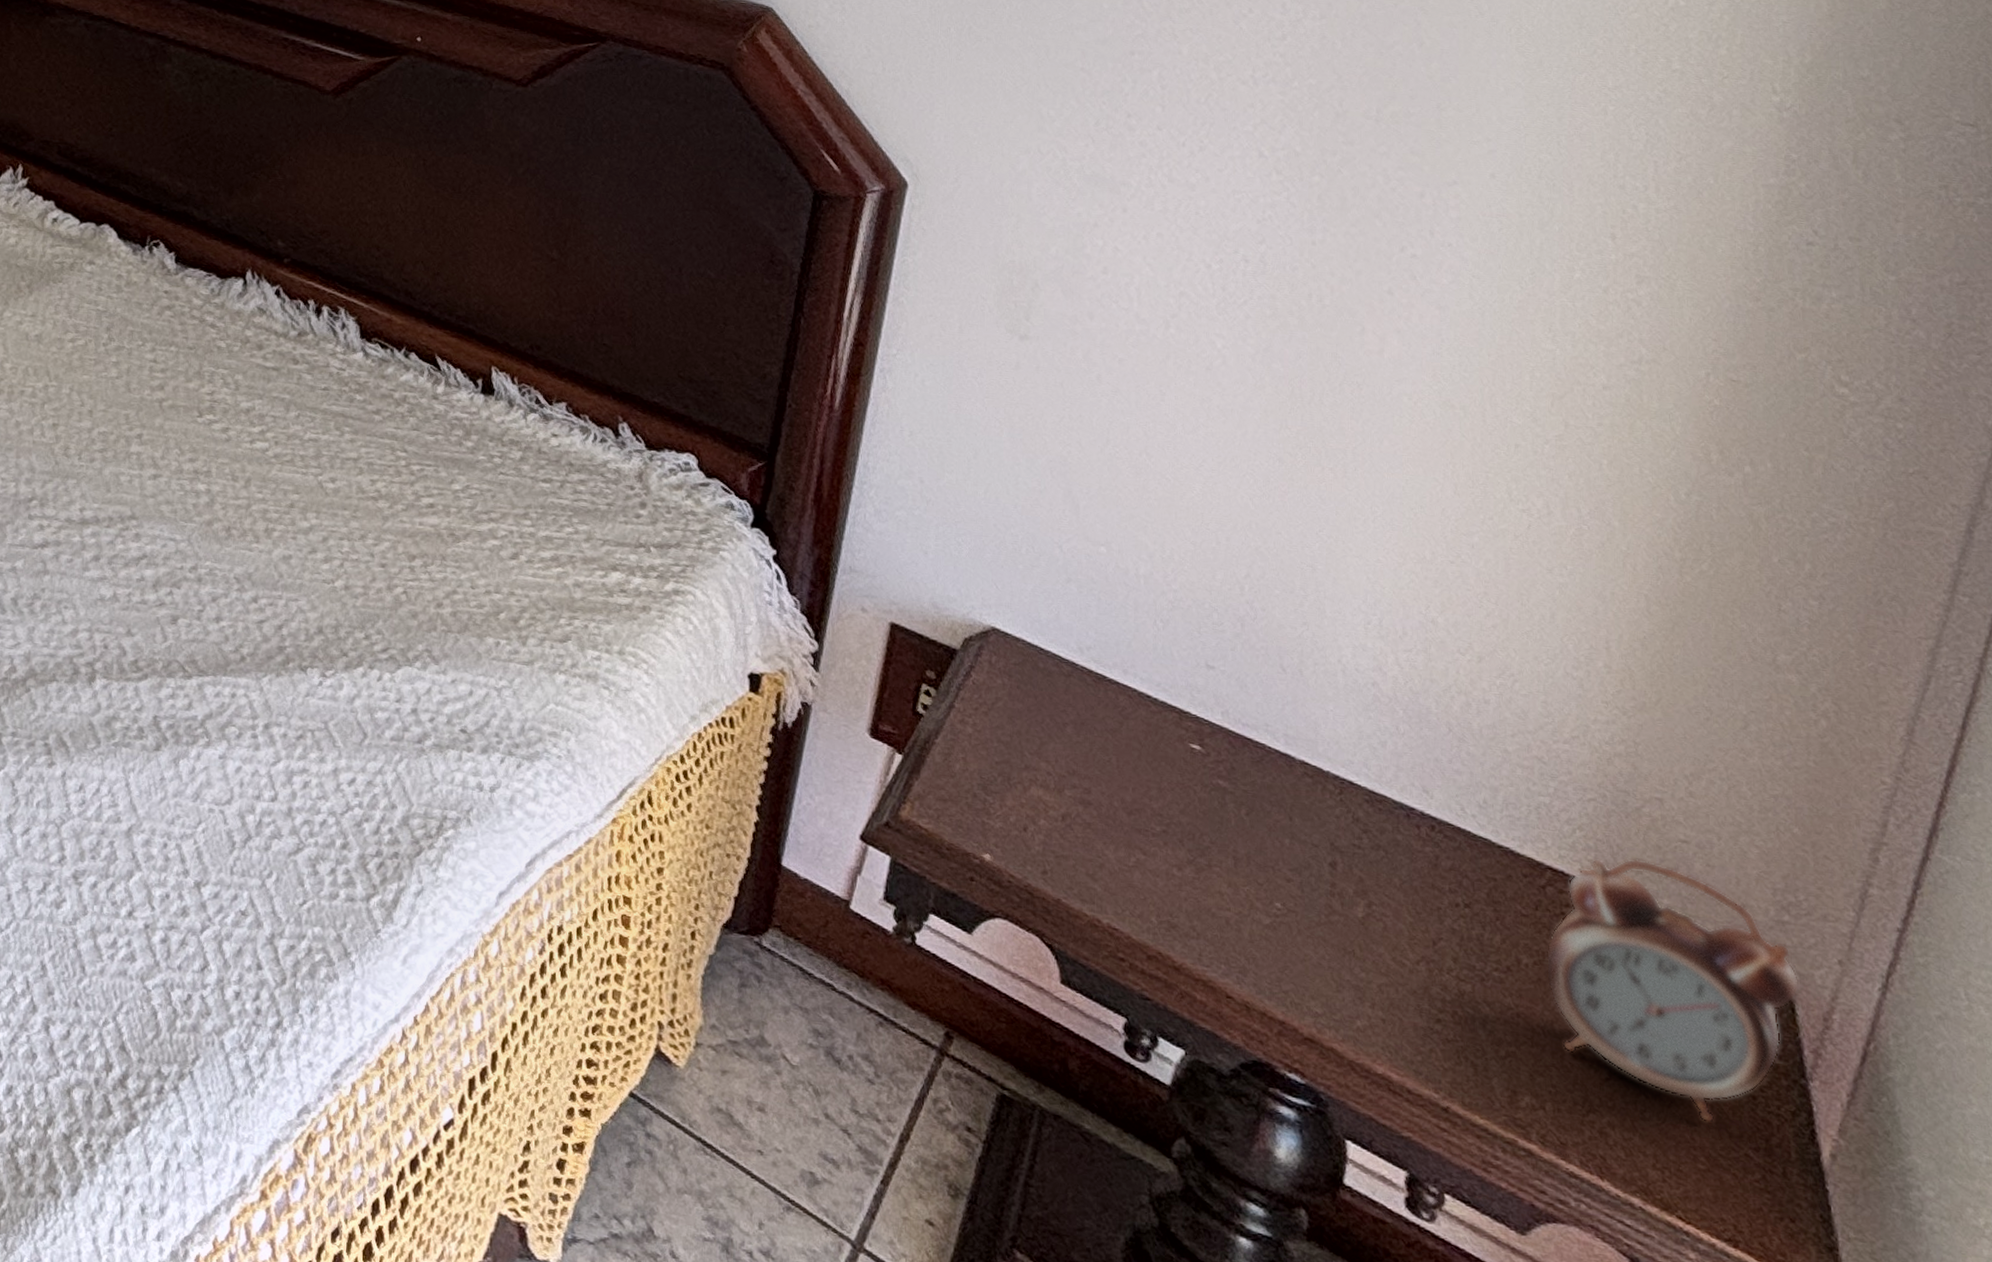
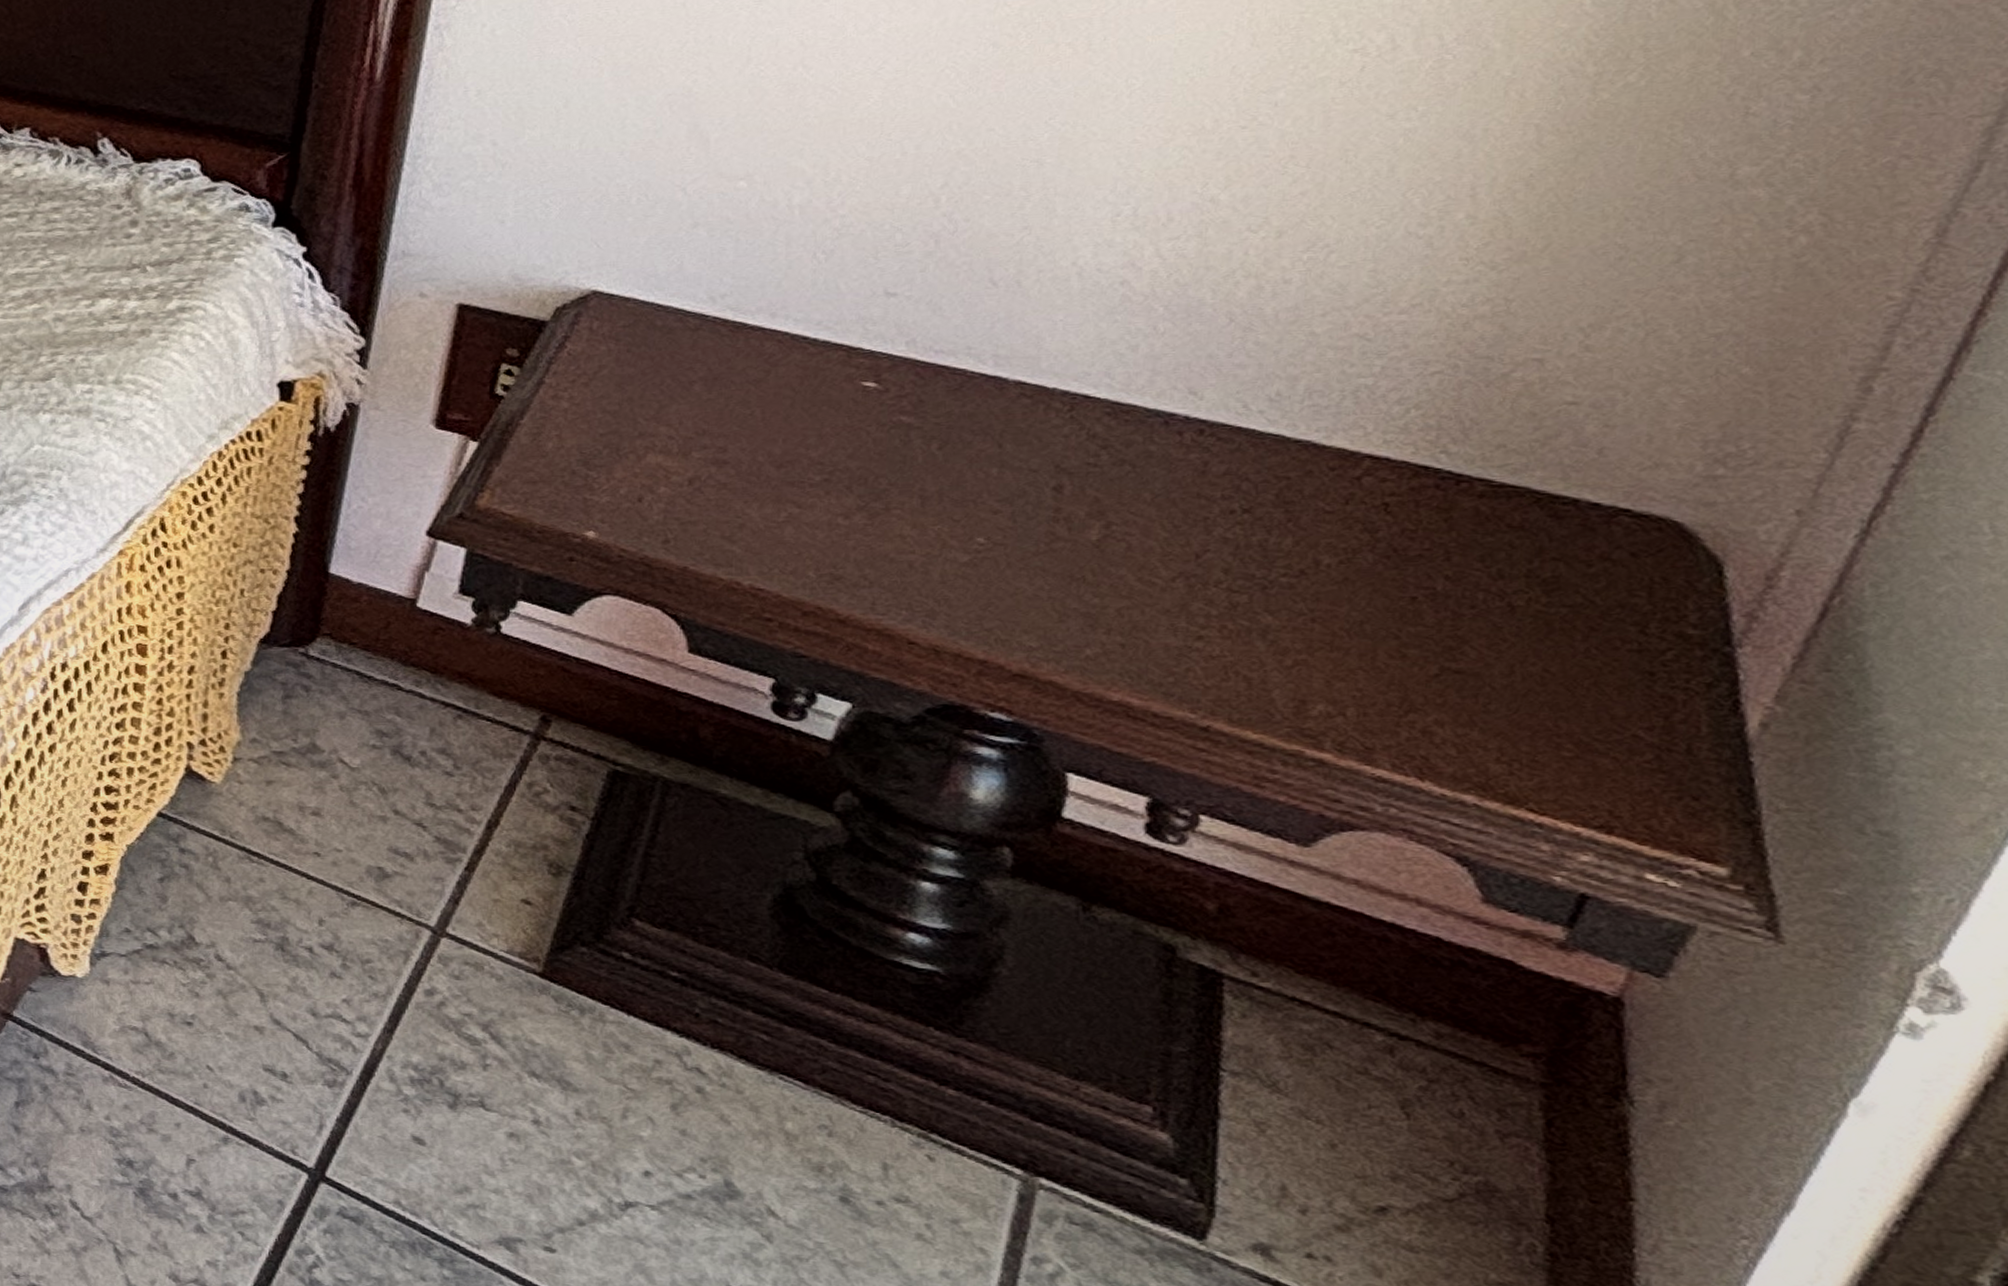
alarm clock: present [1546,858,1800,1123] -> none [1355,431,1734,707]

